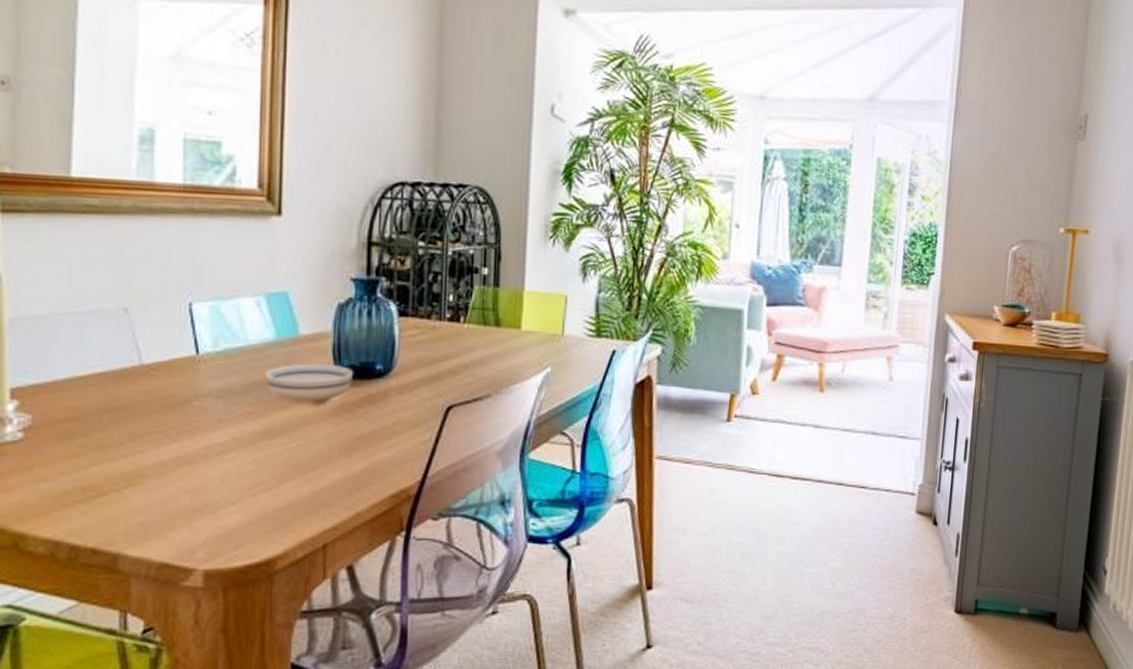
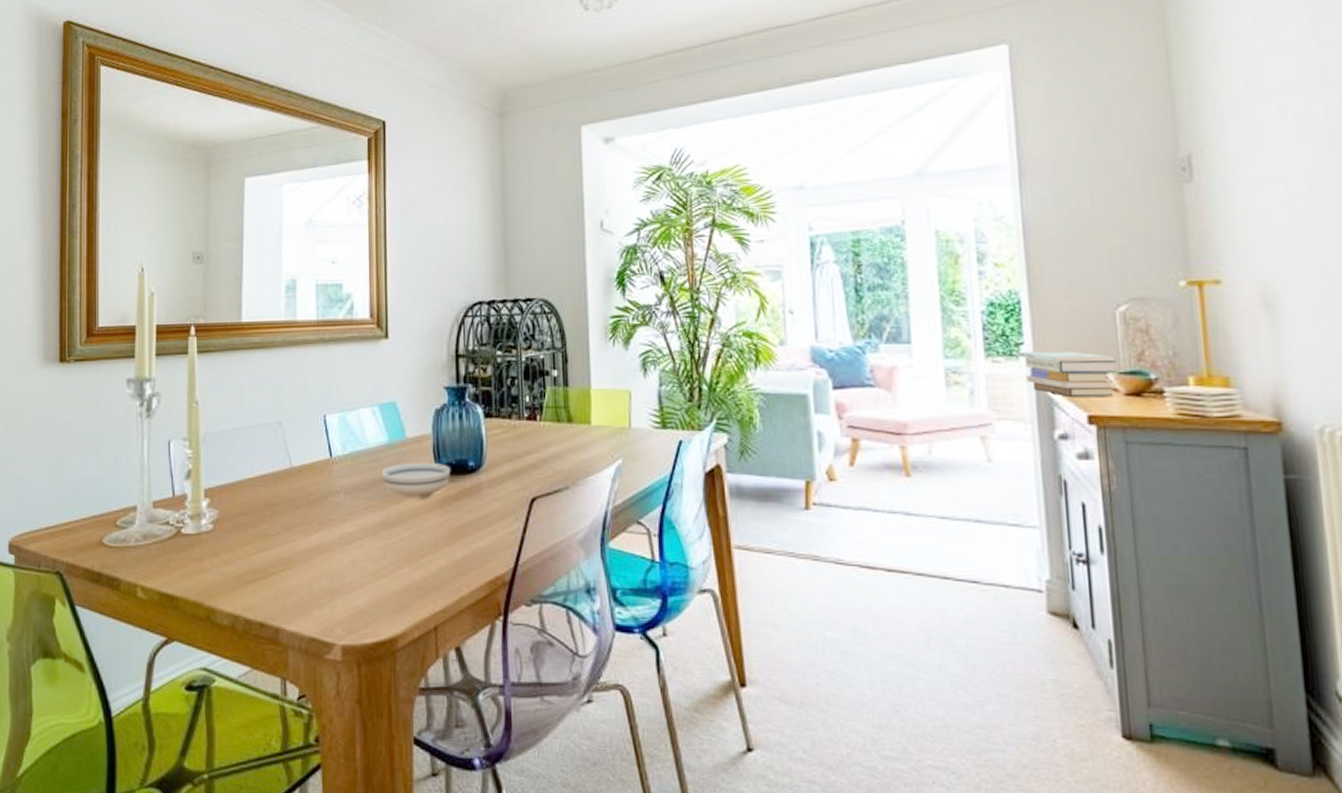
books: none [926,280,1003,326] -> present [1016,350,1118,397]

